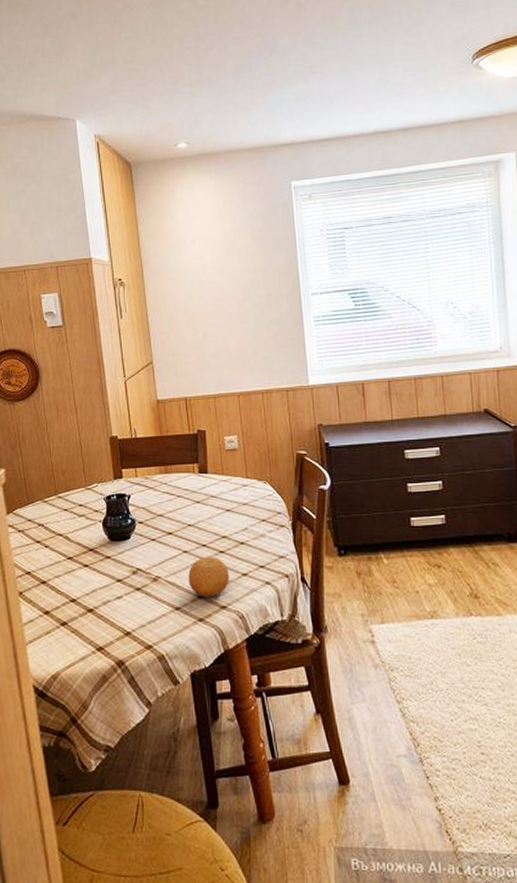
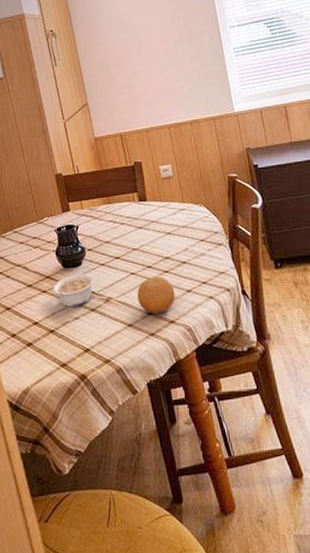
legume: none [95,549,144,584] -> present [52,274,95,307]

